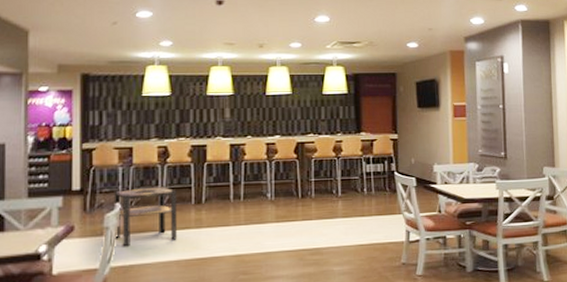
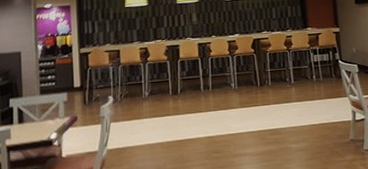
side table: present [113,185,177,247] -> none [107,80,159,133]

